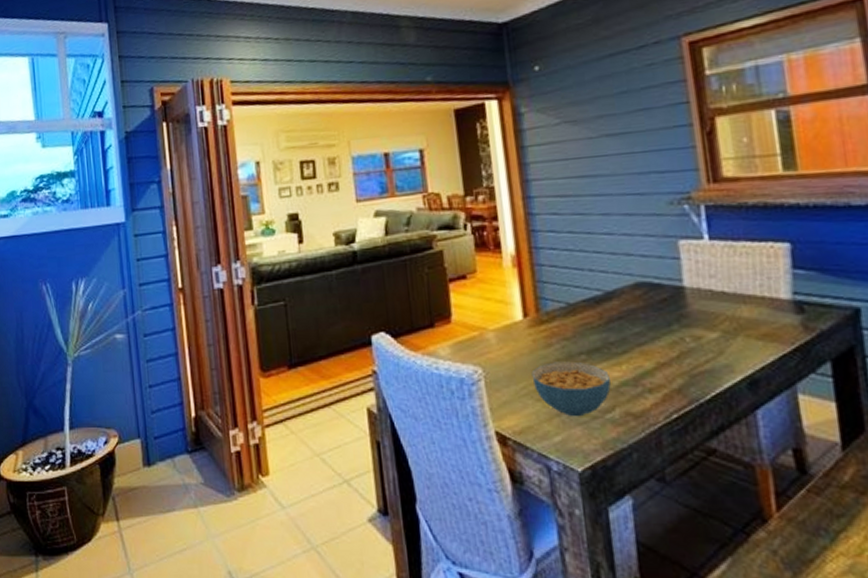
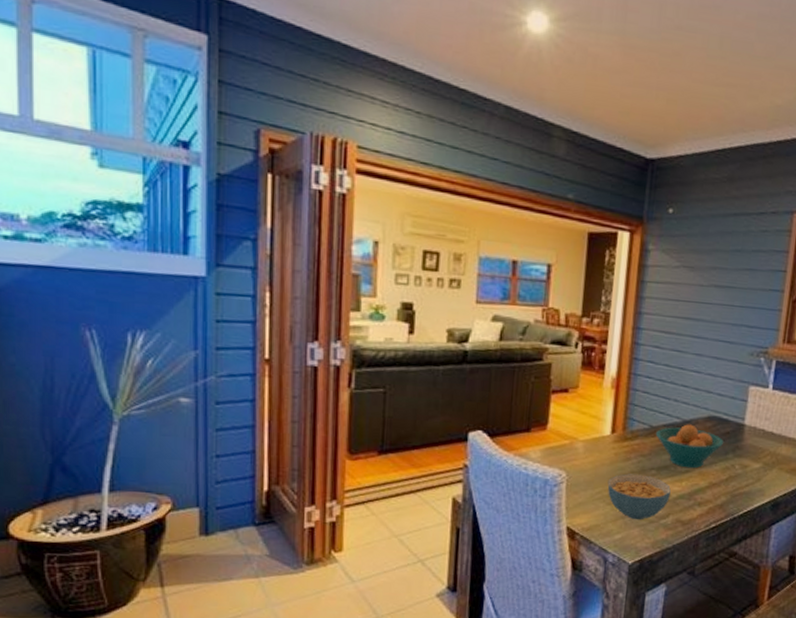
fruit bowl: none [575,295,664,348] -> present [655,424,724,469]

